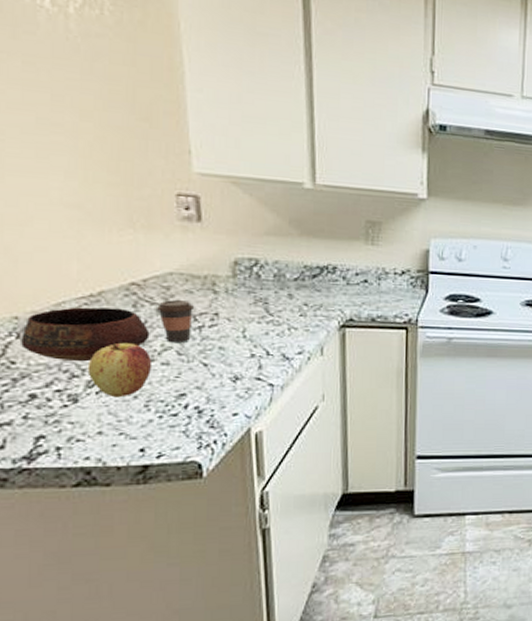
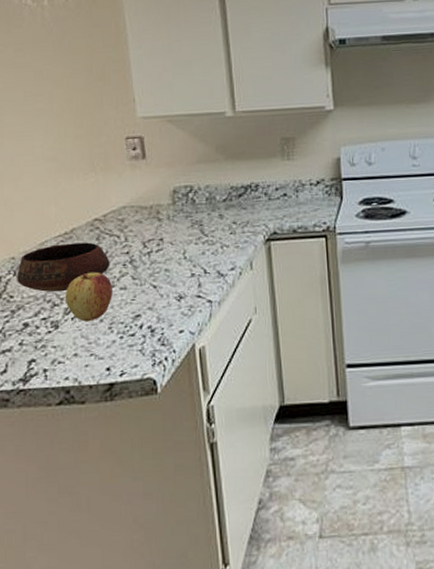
coffee cup: present [155,300,195,342] -> none [114,230,144,268]

